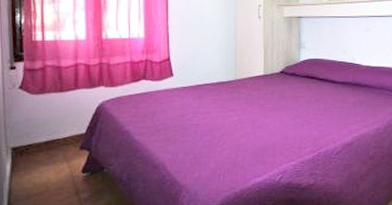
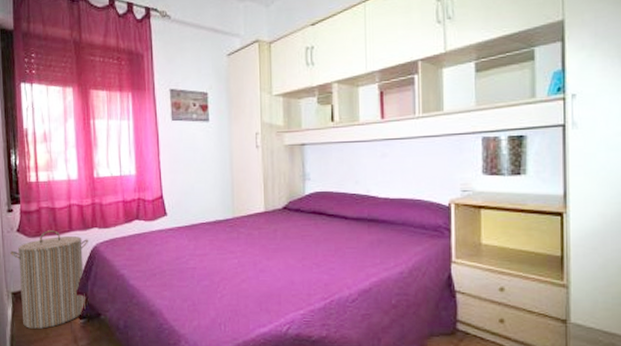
laundry hamper: none [10,88,94,183] -> present [9,230,88,329]

